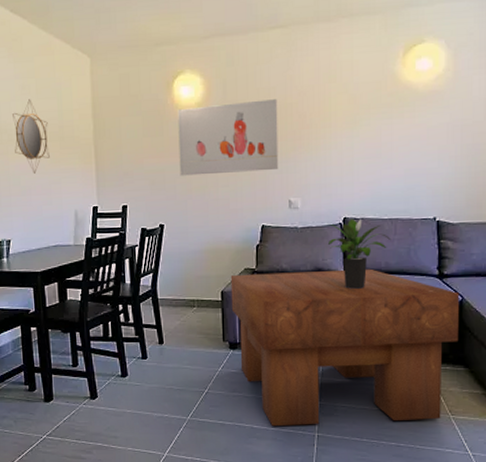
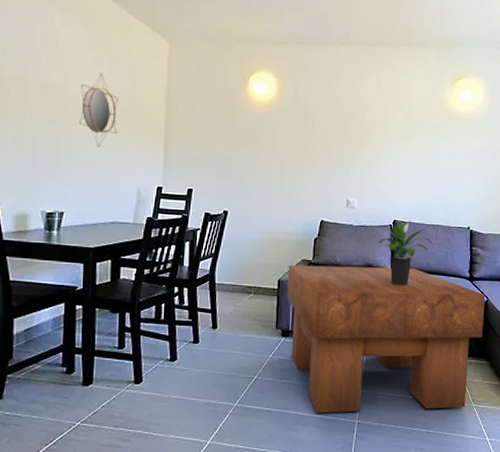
wall art: present [178,99,279,176] -> none [248,103,343,171]

